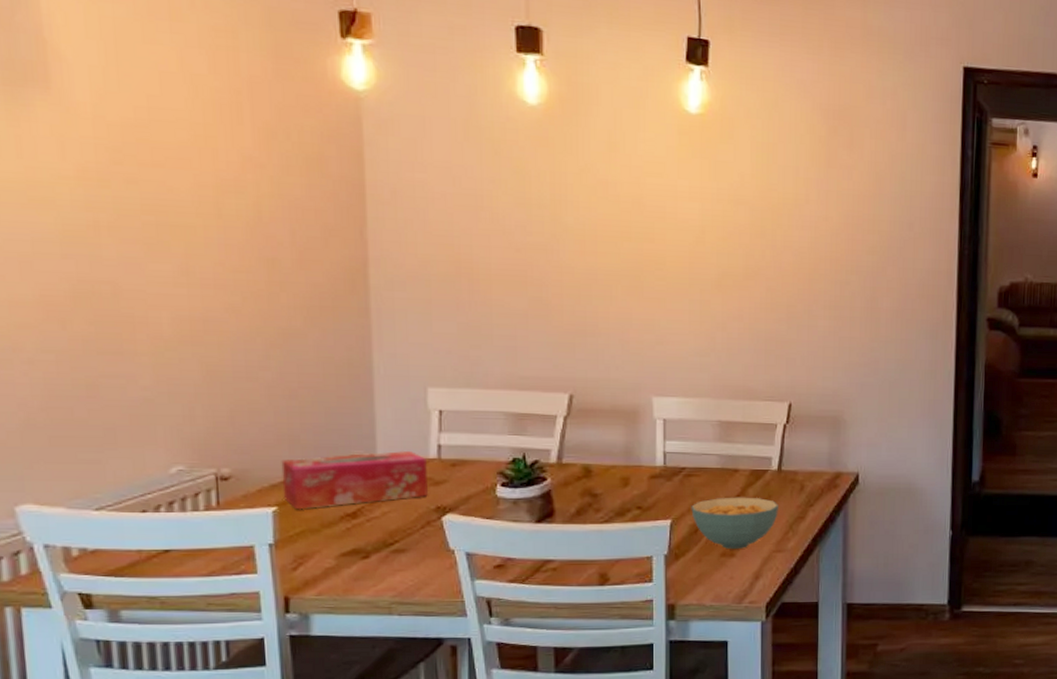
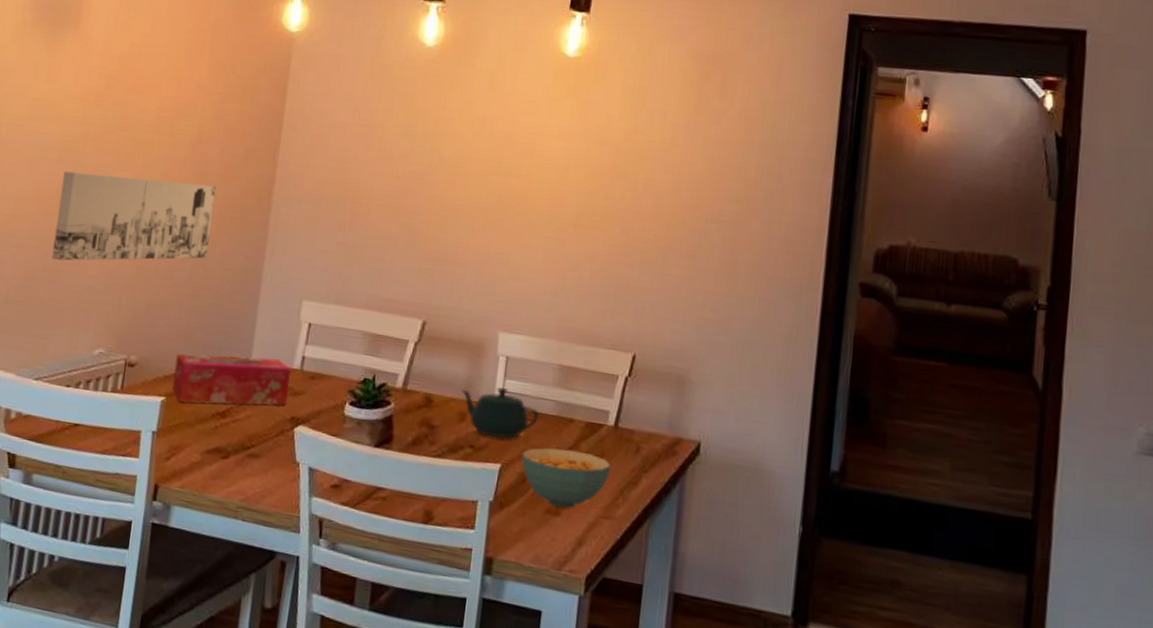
wall art: none [74,267,298,373] -> present [51,171,216,261]
teapot: none [621,449,703,496] -> present [461,387,539,439]

